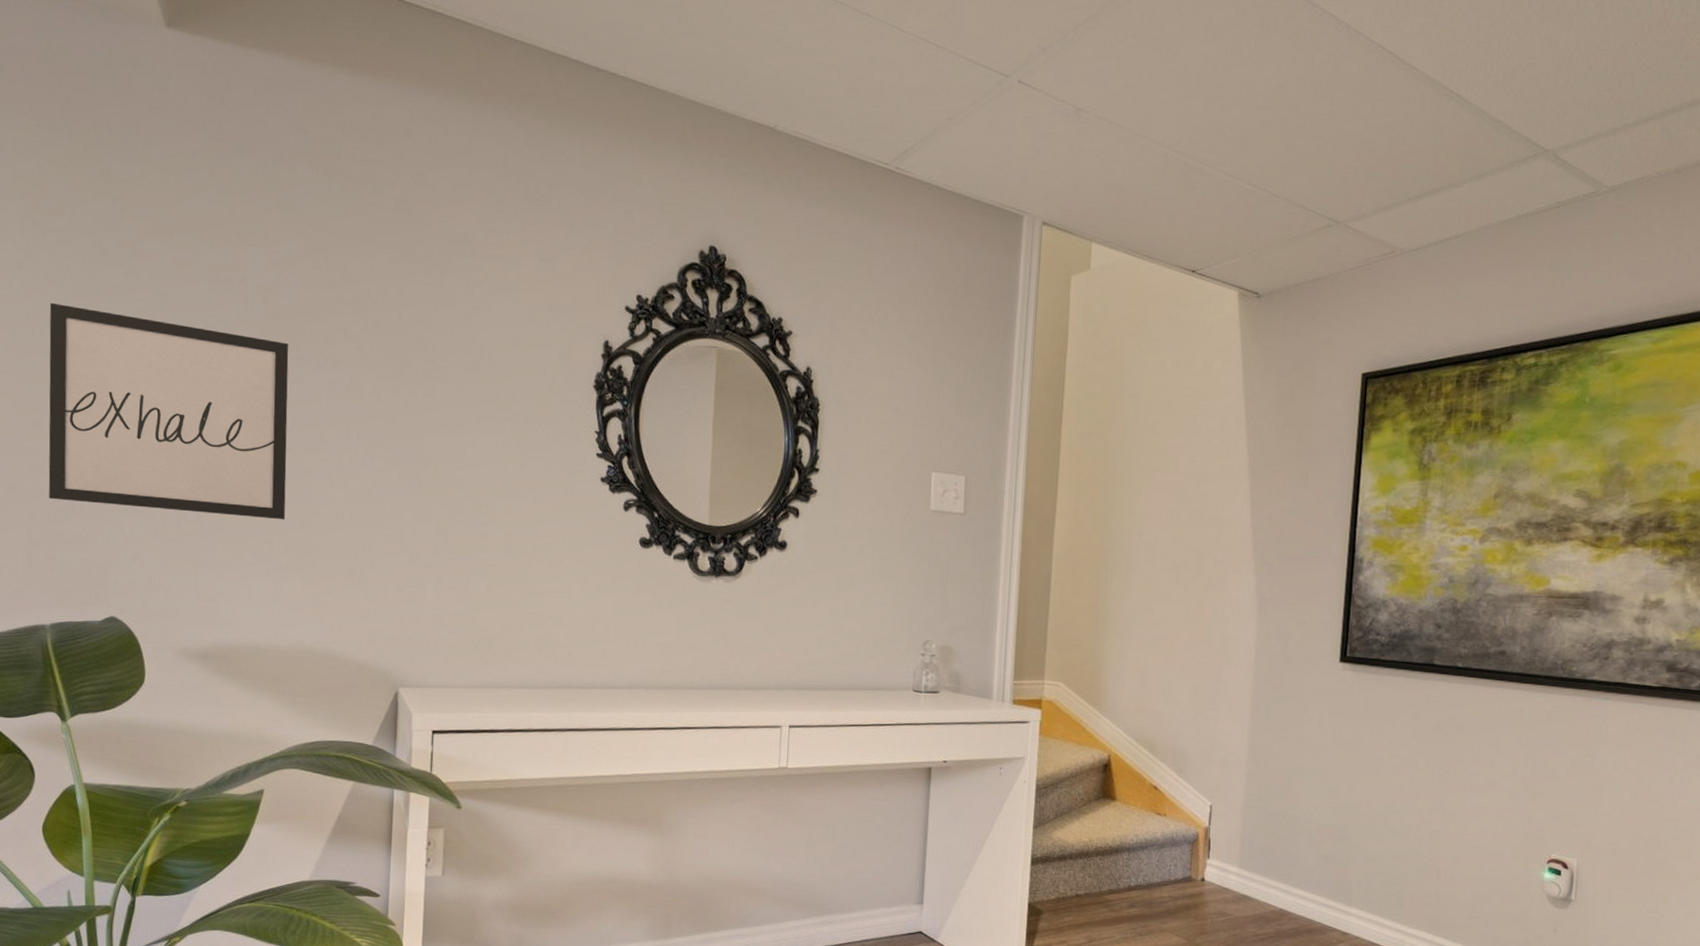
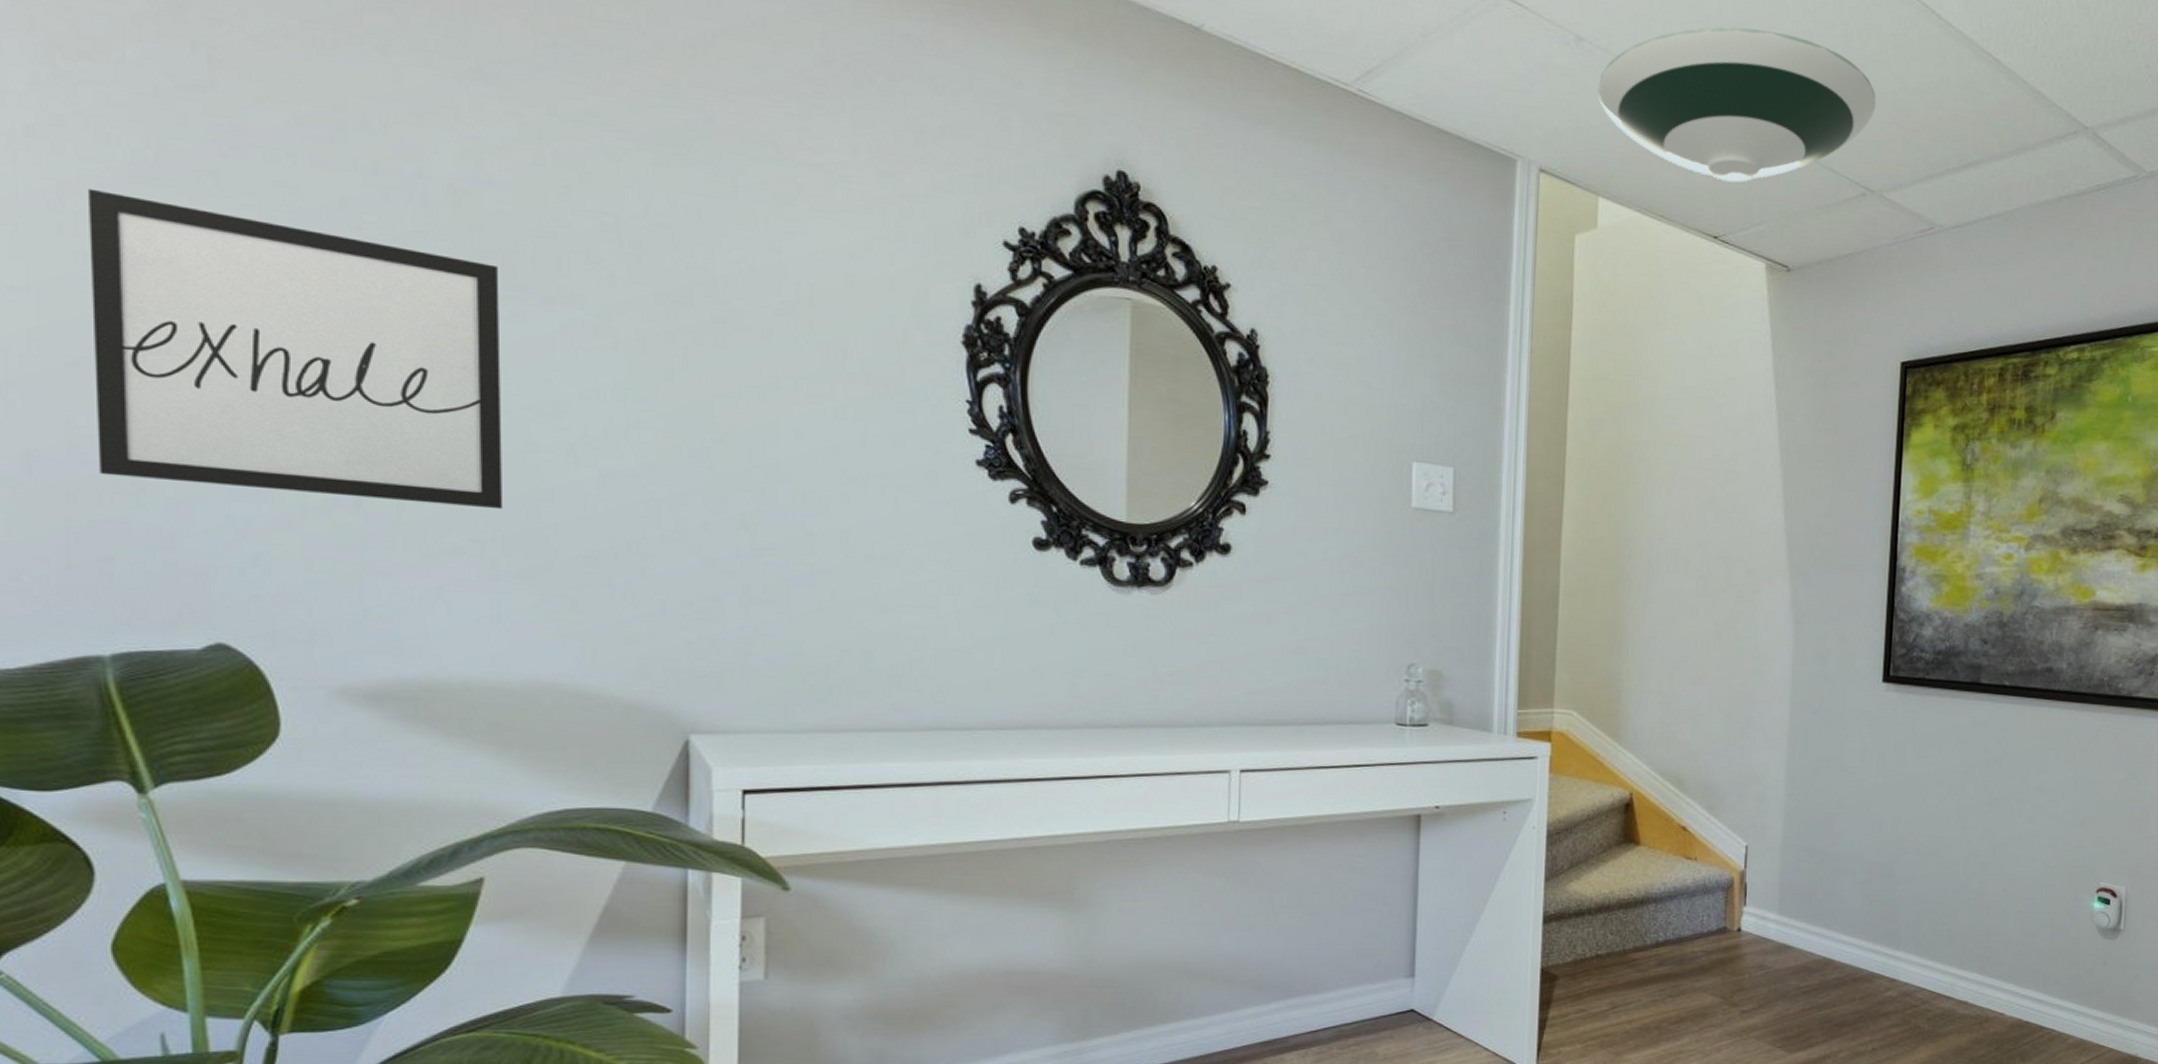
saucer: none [1093,87,1343,223] -> present [1598,27,1876,183]

